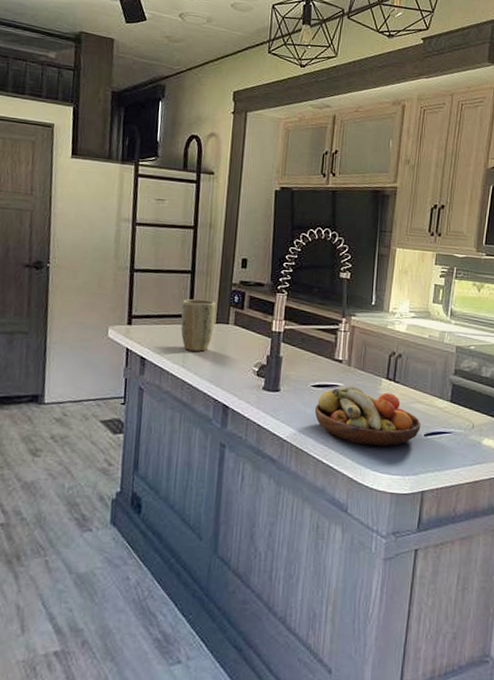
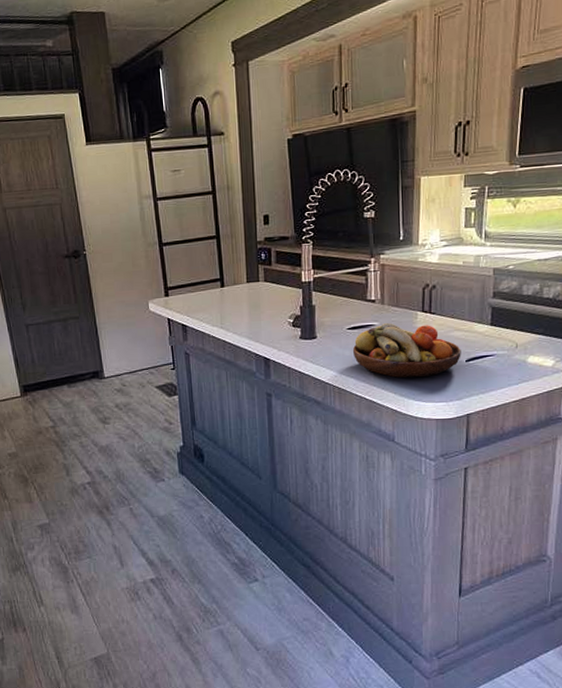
plant pot: present [180,298,216,352] -> none [212,261,246,312]

